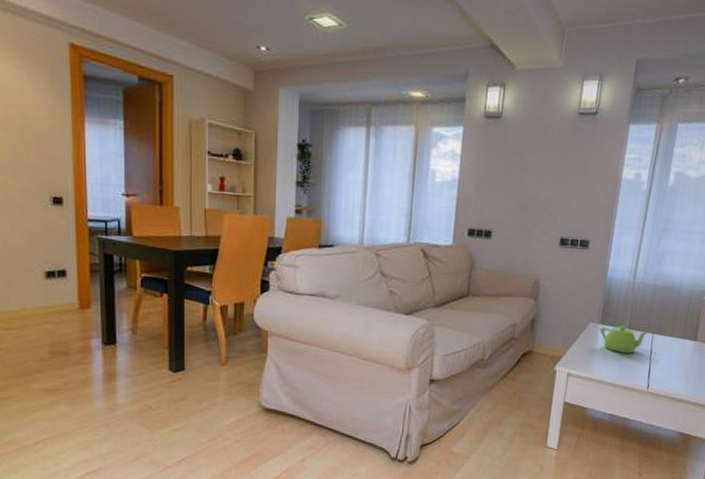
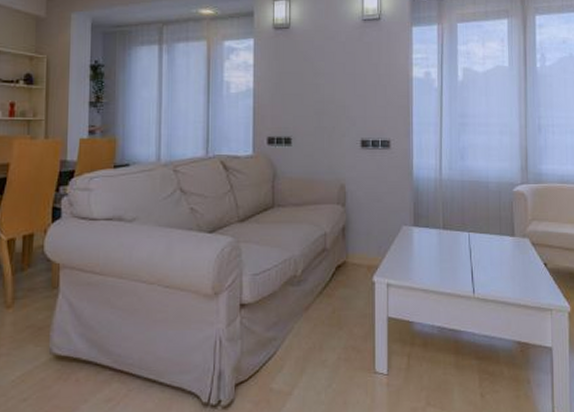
teapot: present [599,325,649,354] -> none [414,226,465,256]

